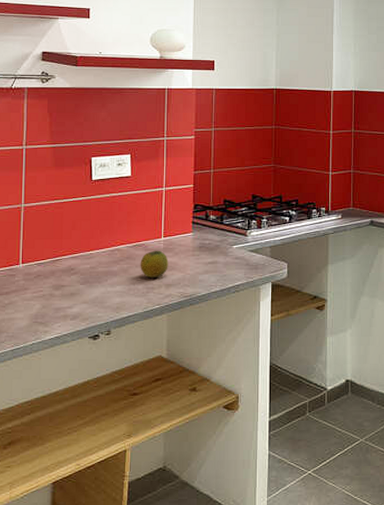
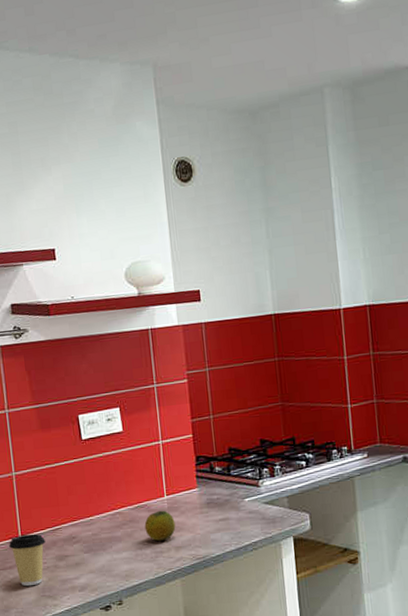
coffee cup: none [9,263,45,312] -> present [9,533,46,587]

